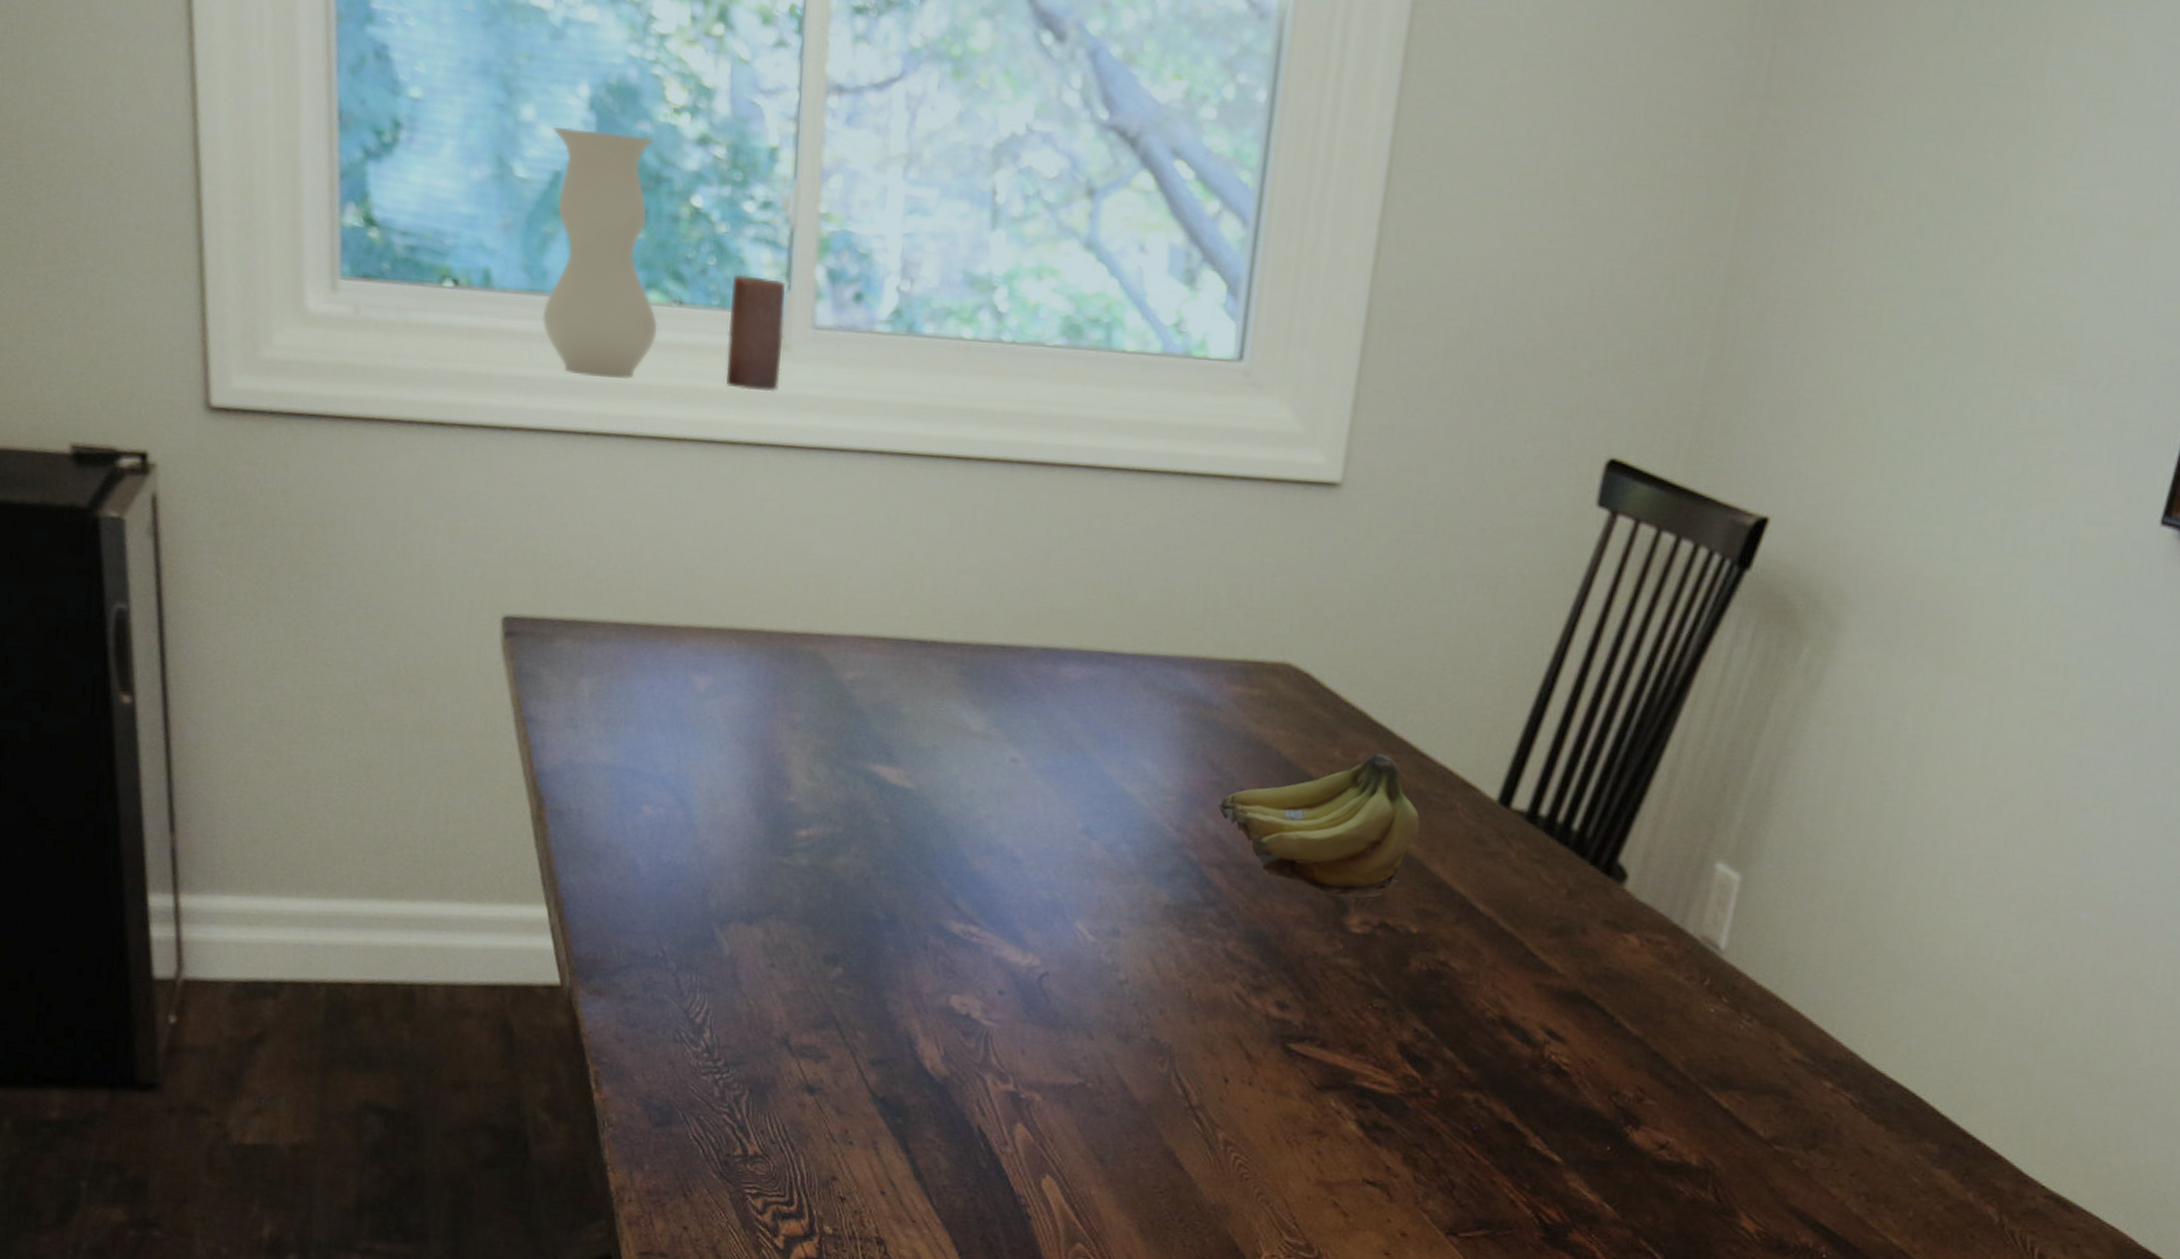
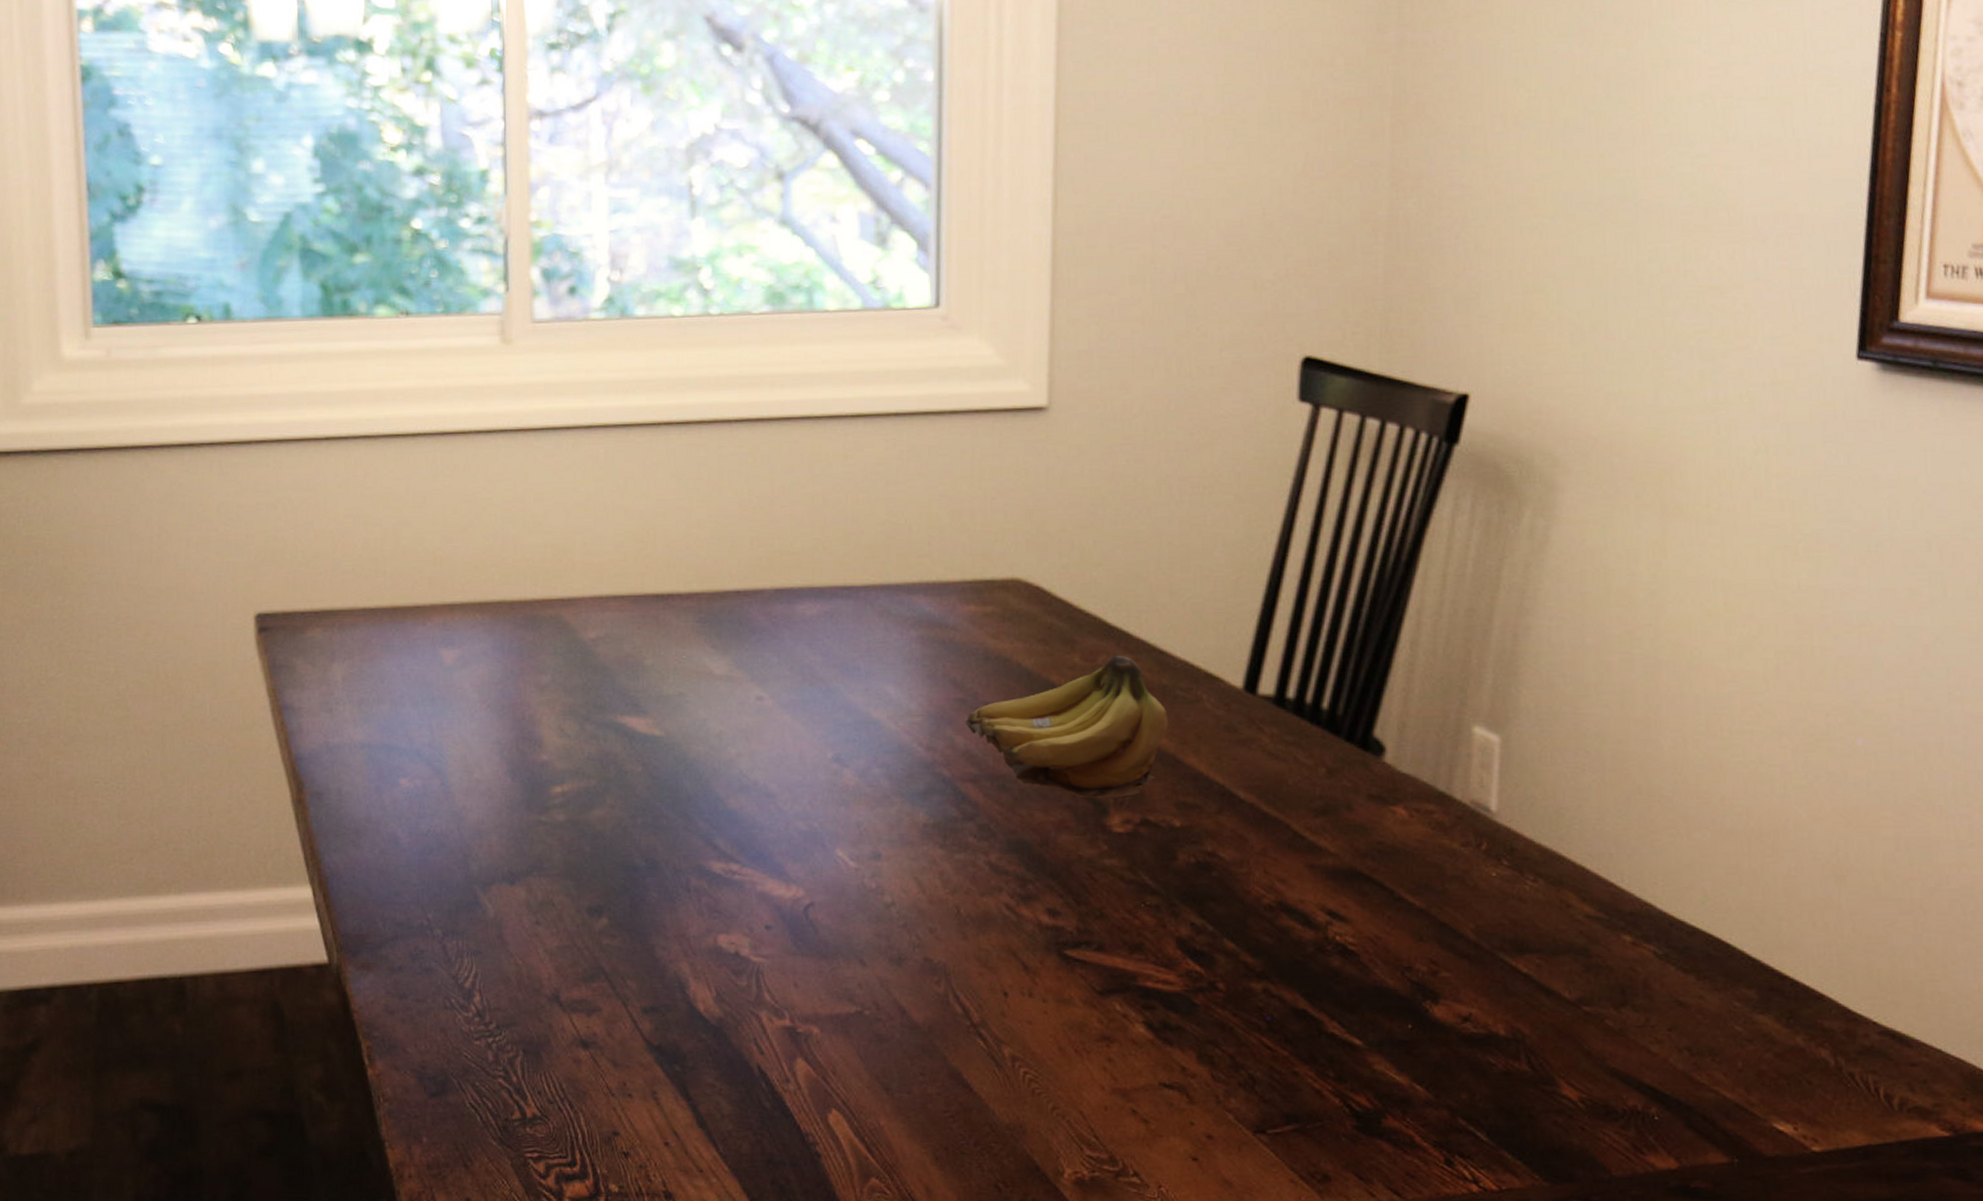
vase: present [541,127,658,380] -> none [279,174,388,388]
candle: present [726,274,787,392] -> none [453,282,505,384]

